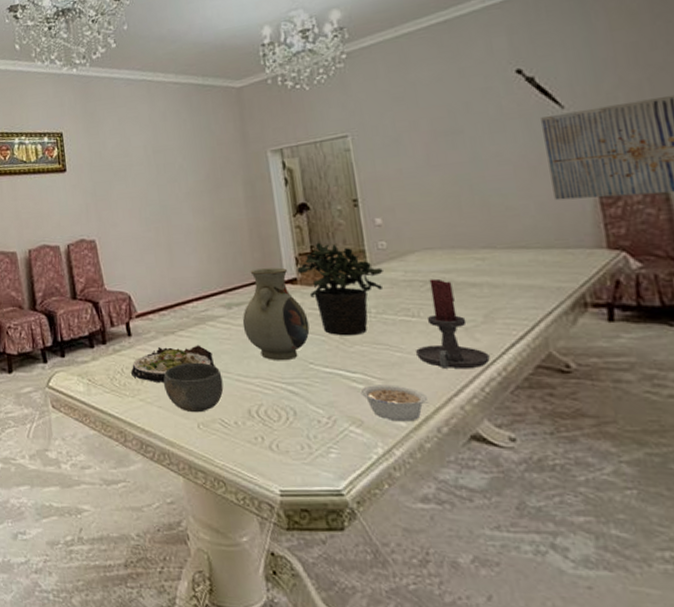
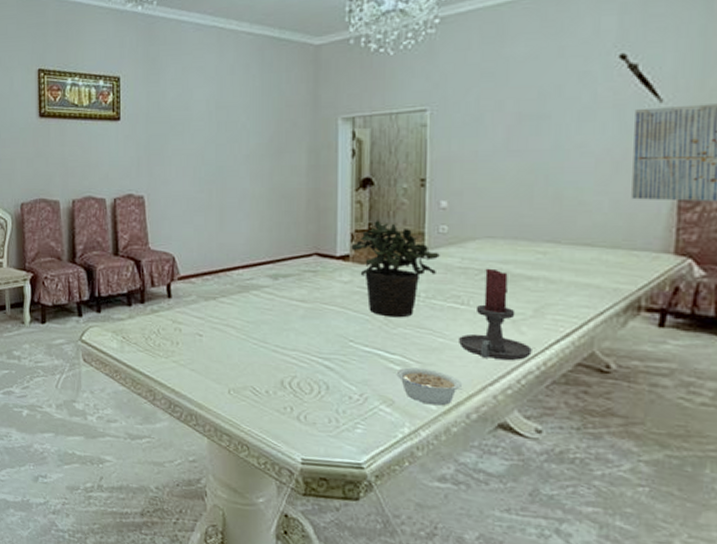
salad plate: present [131,345,215,384] -> none [167,310,253,347]
bowl: present [163,362,224,413] -> none [199,329,259,379]
vase: present [242,267,310,361] -> none [287,242,355,337]

